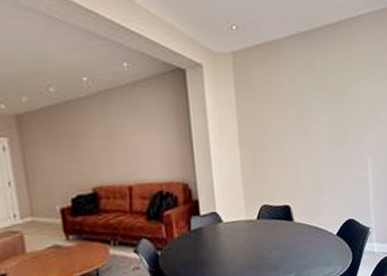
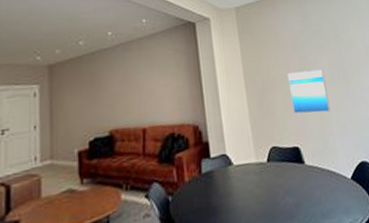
wall art: none [284,126,325,173] -> present [287,69,331,114]

